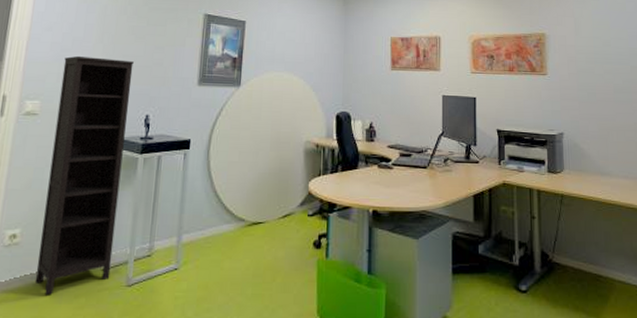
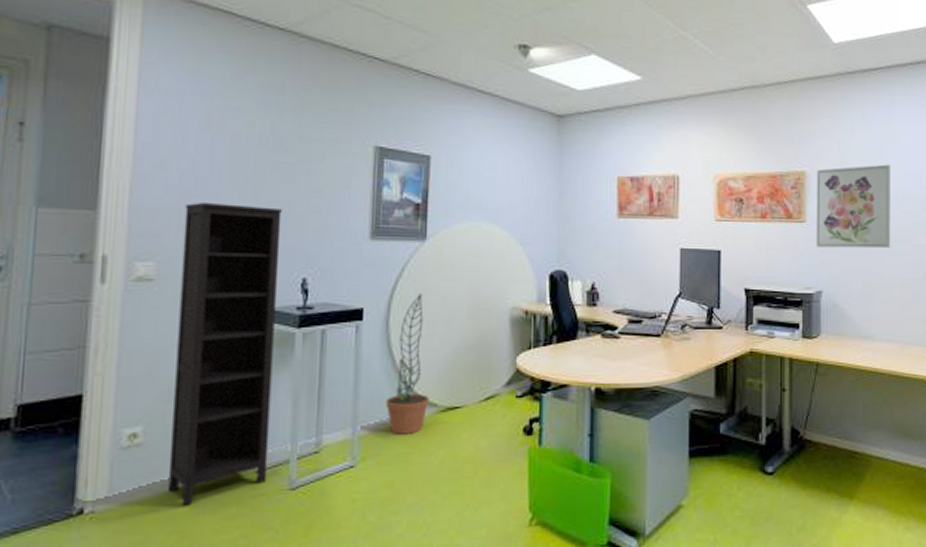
decorative plant: none [204,129,239,244] -> present [385,293,429,435]
wall art: none [555,27,622,98] -> present [816,164,891,249]

